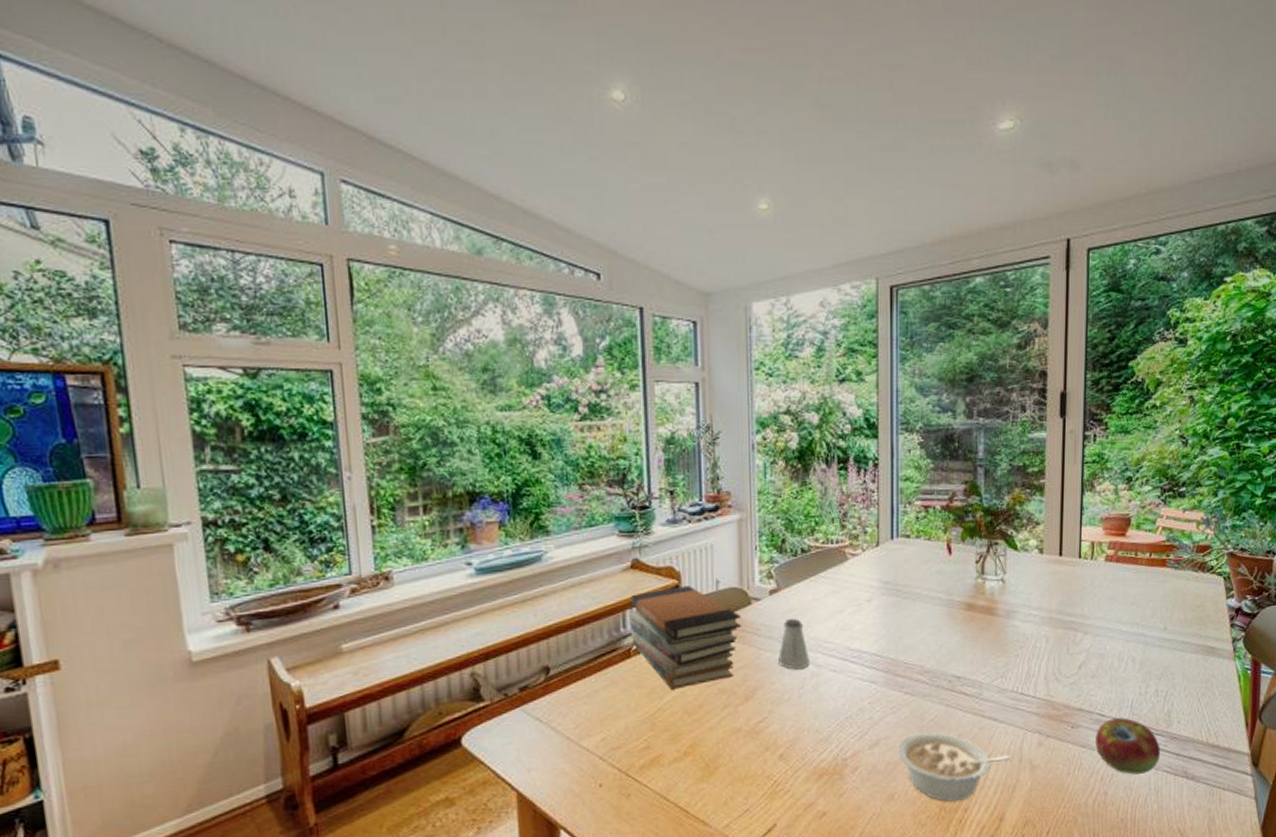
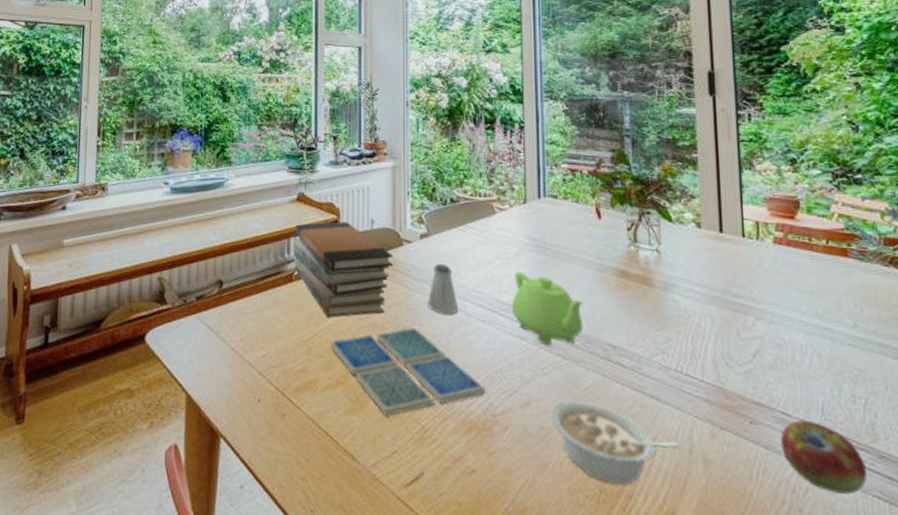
drink coaster: none [676,686,836,779] -> present [330,327,485,417]
teapot: none [862,616,932,685] -> present [511,271,584,344]

